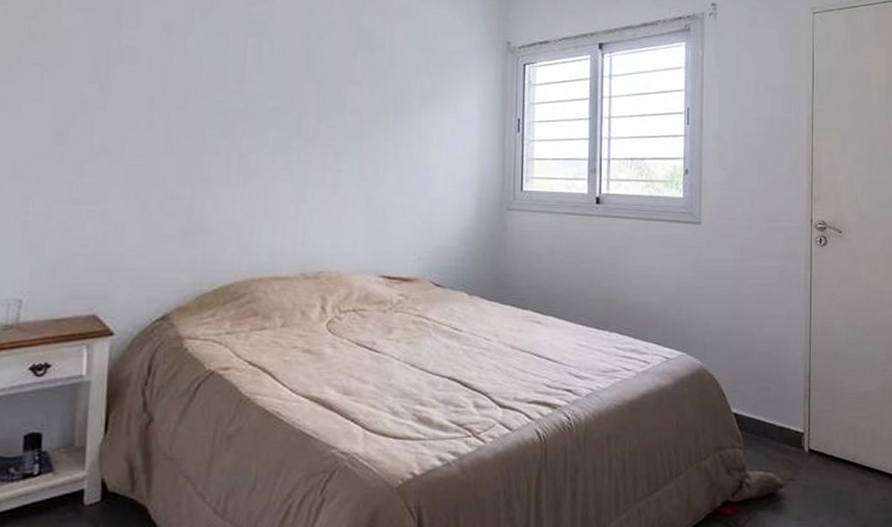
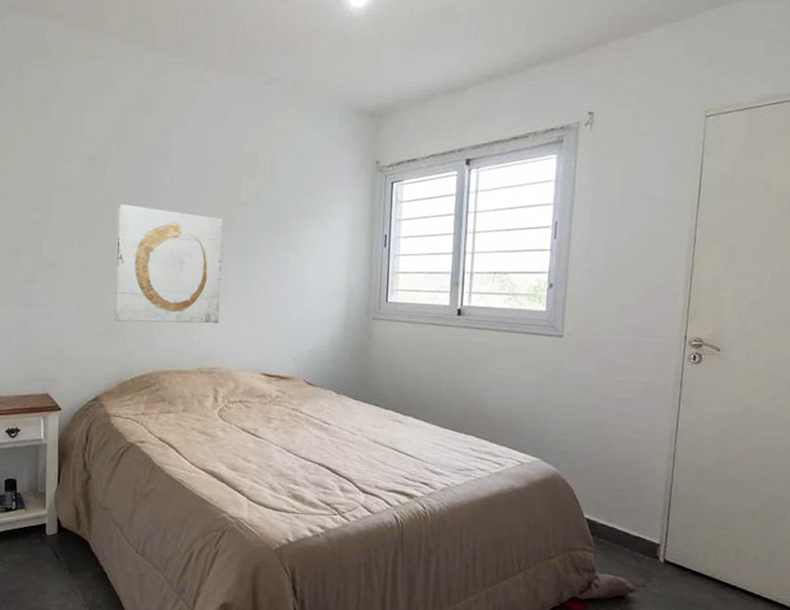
wall art: none [191,80,334,220] -> present [114,204,223,324]

